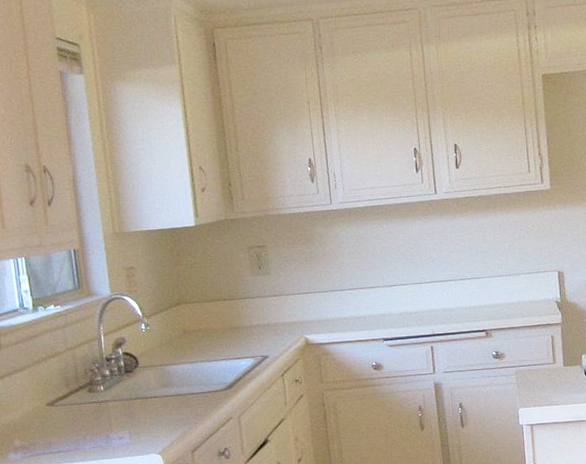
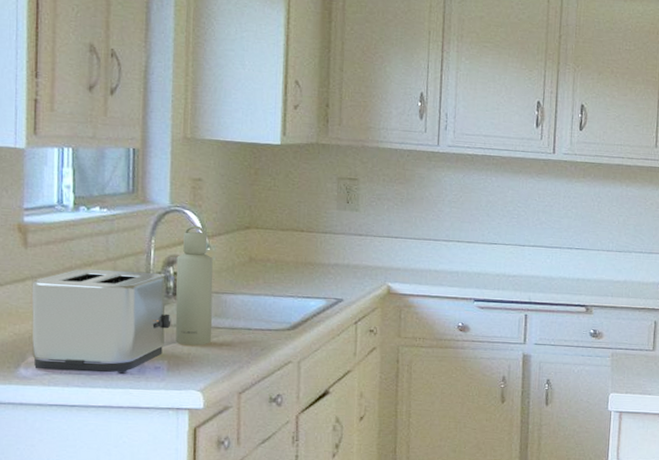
toaster: none [9,355,127,453] -> present [31,269,172,373]
bottle: none [123,308,163,416] -> present [175,225,213,346]

